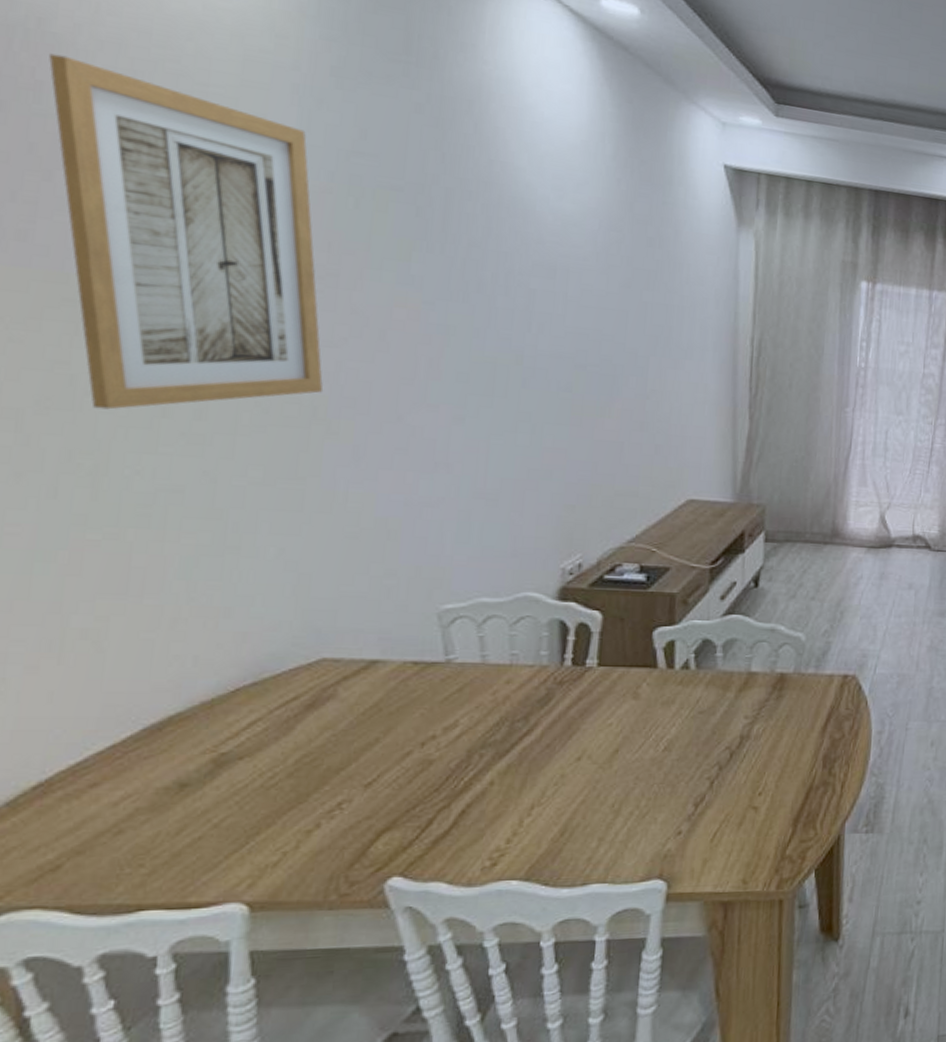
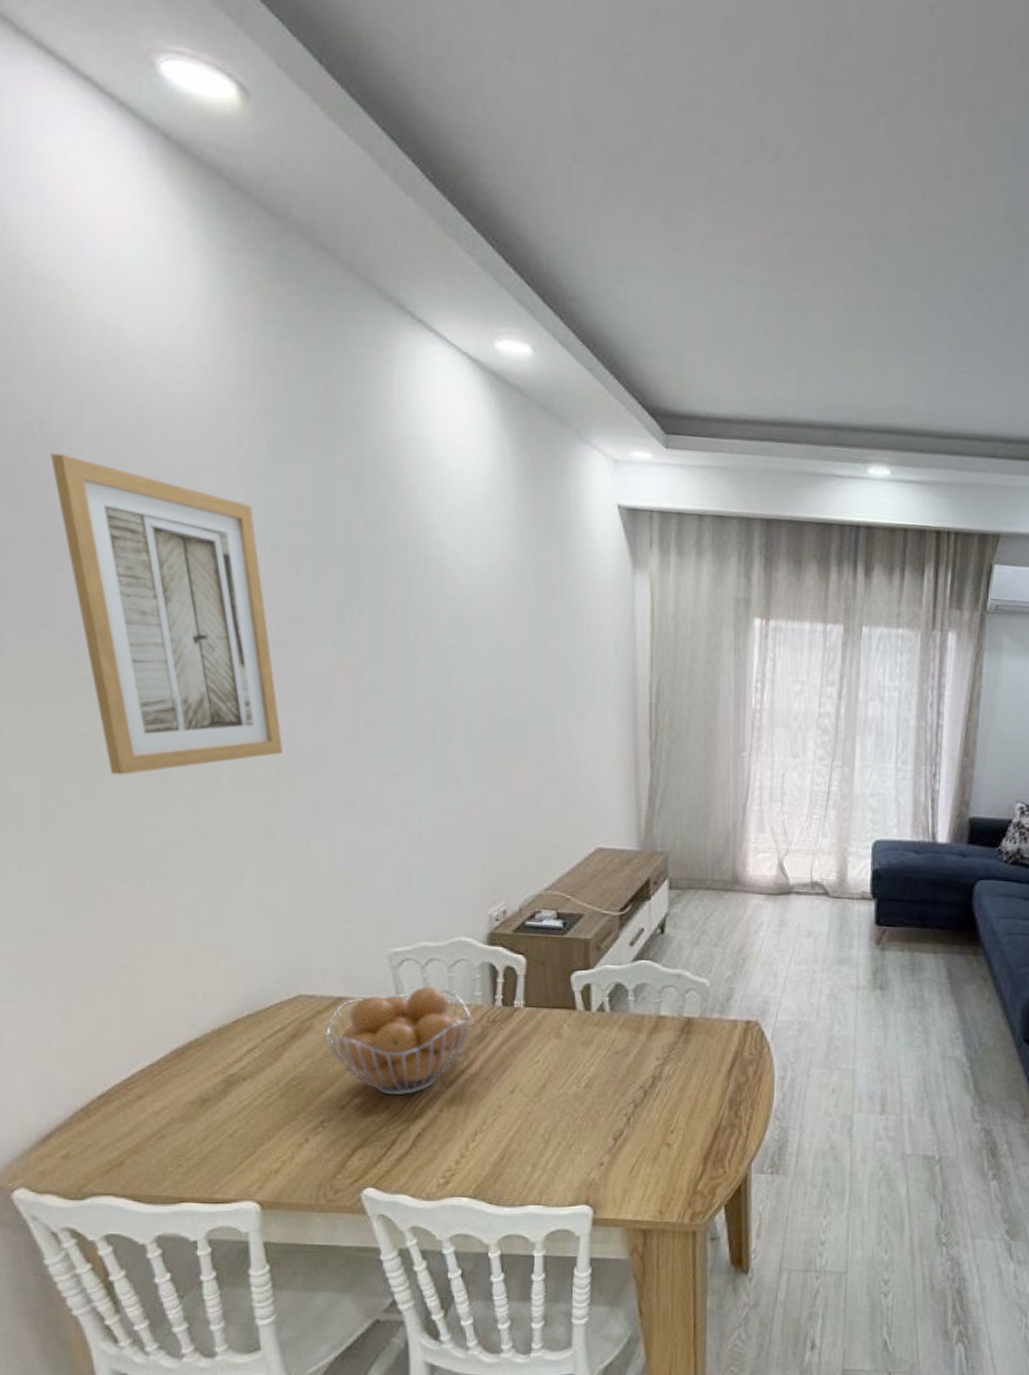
fruit basket: none [352,646,536,769] -> present [326,986,472,1096]

